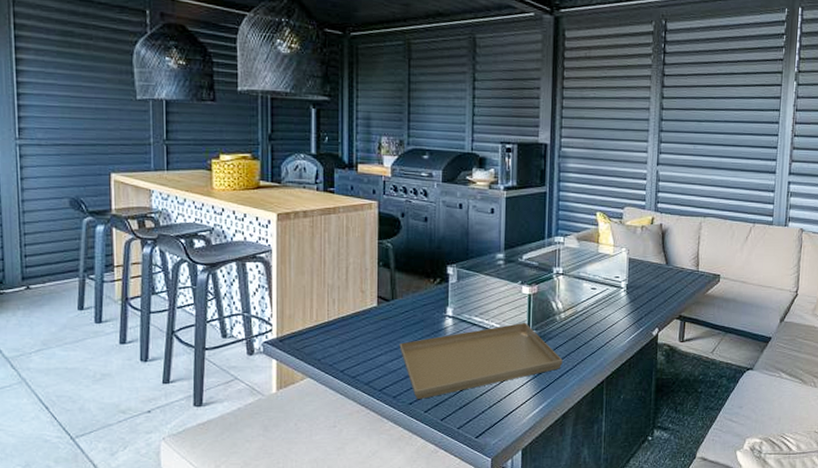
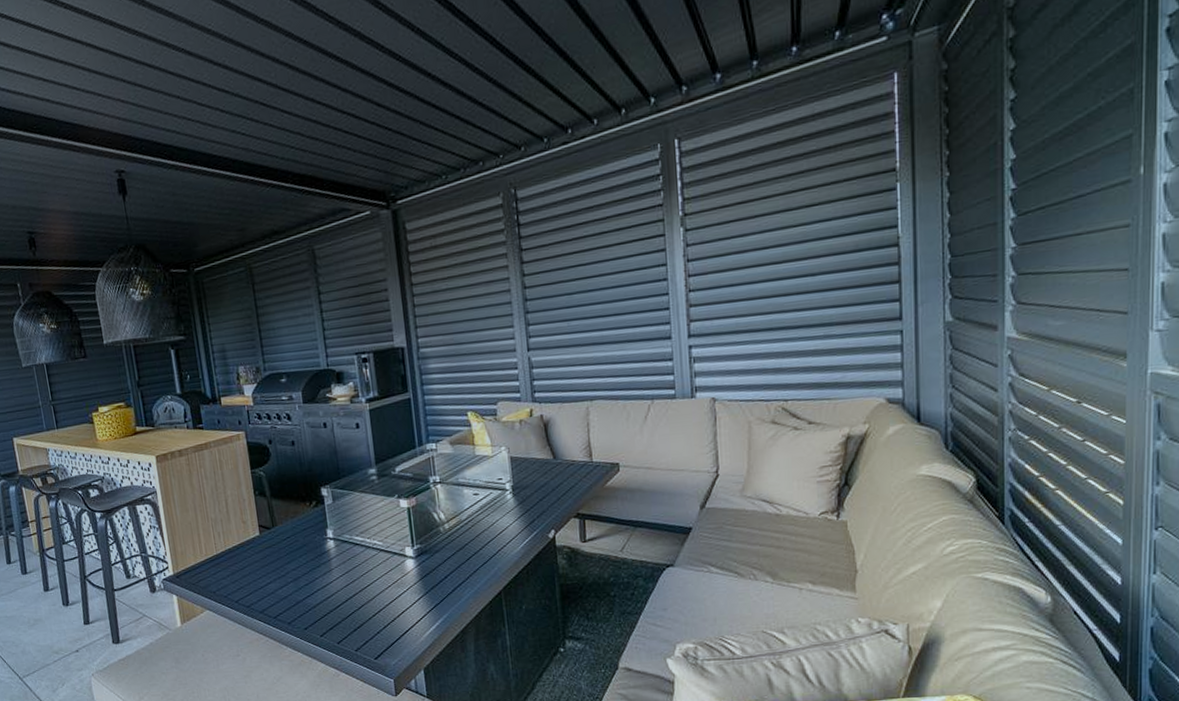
serving tray: present [399,323,563,400] -> none [286,538,454,625]

